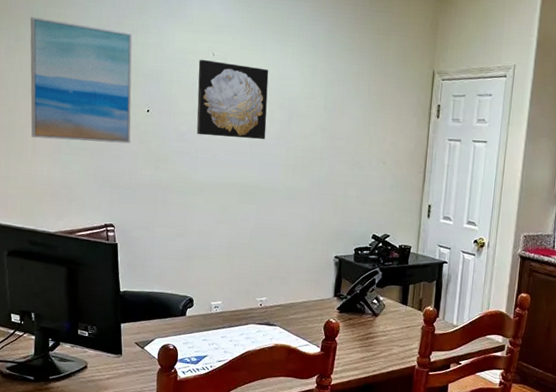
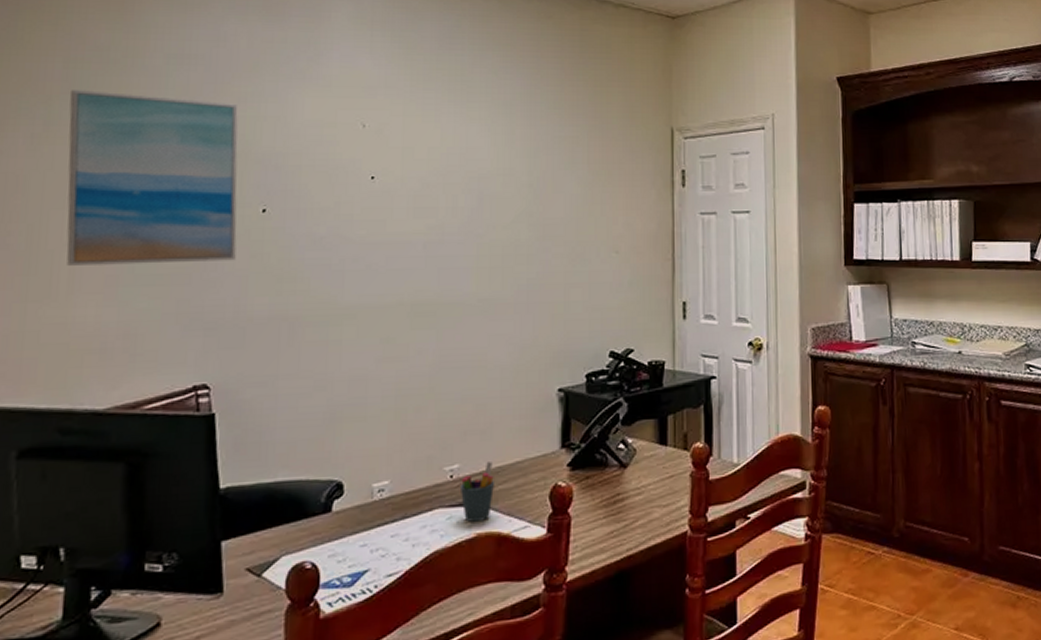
wall art: present [196,59,269,139] -> none [341,133,447,238]
pen holder: none [265,299,288,337] -> present [459,462,494,522]

